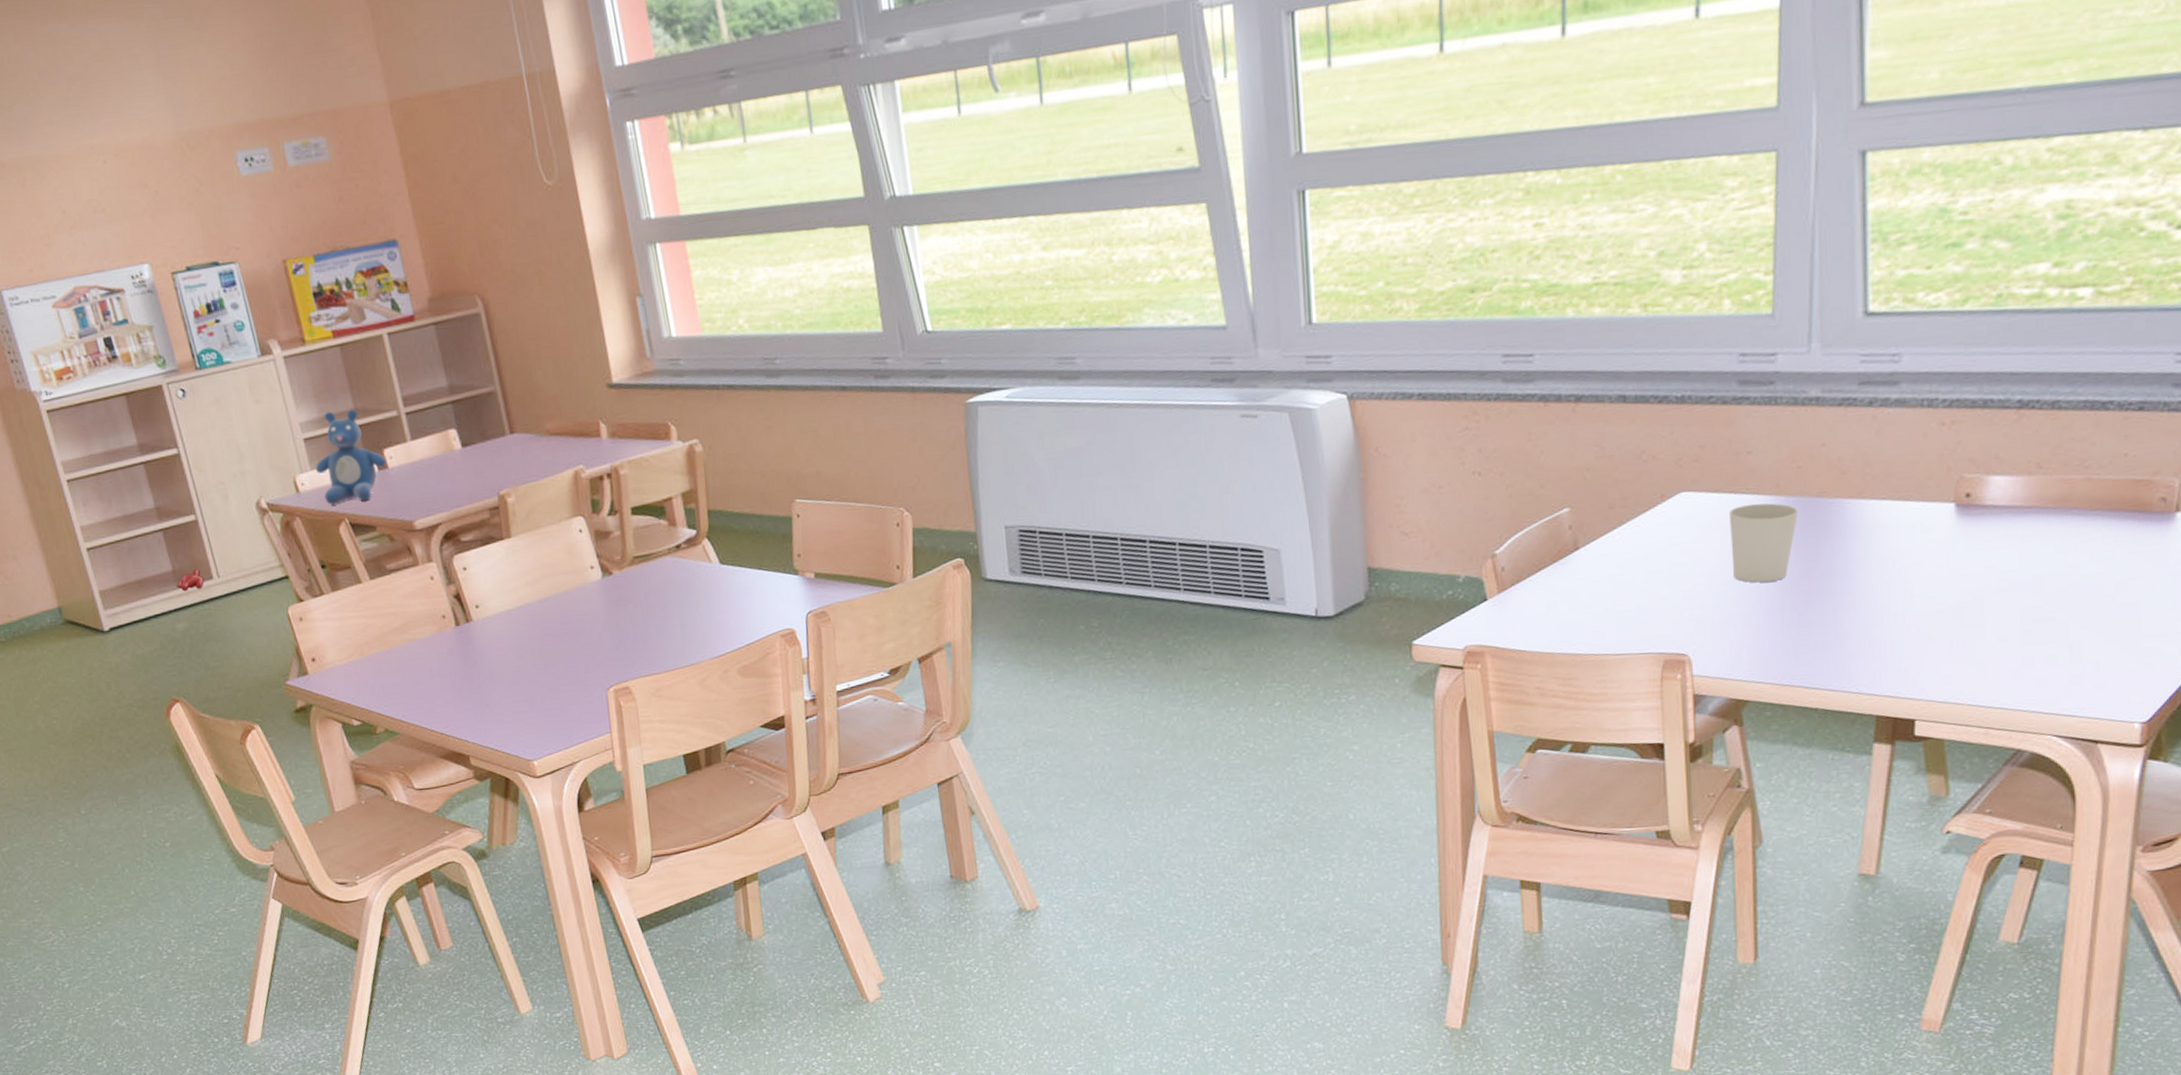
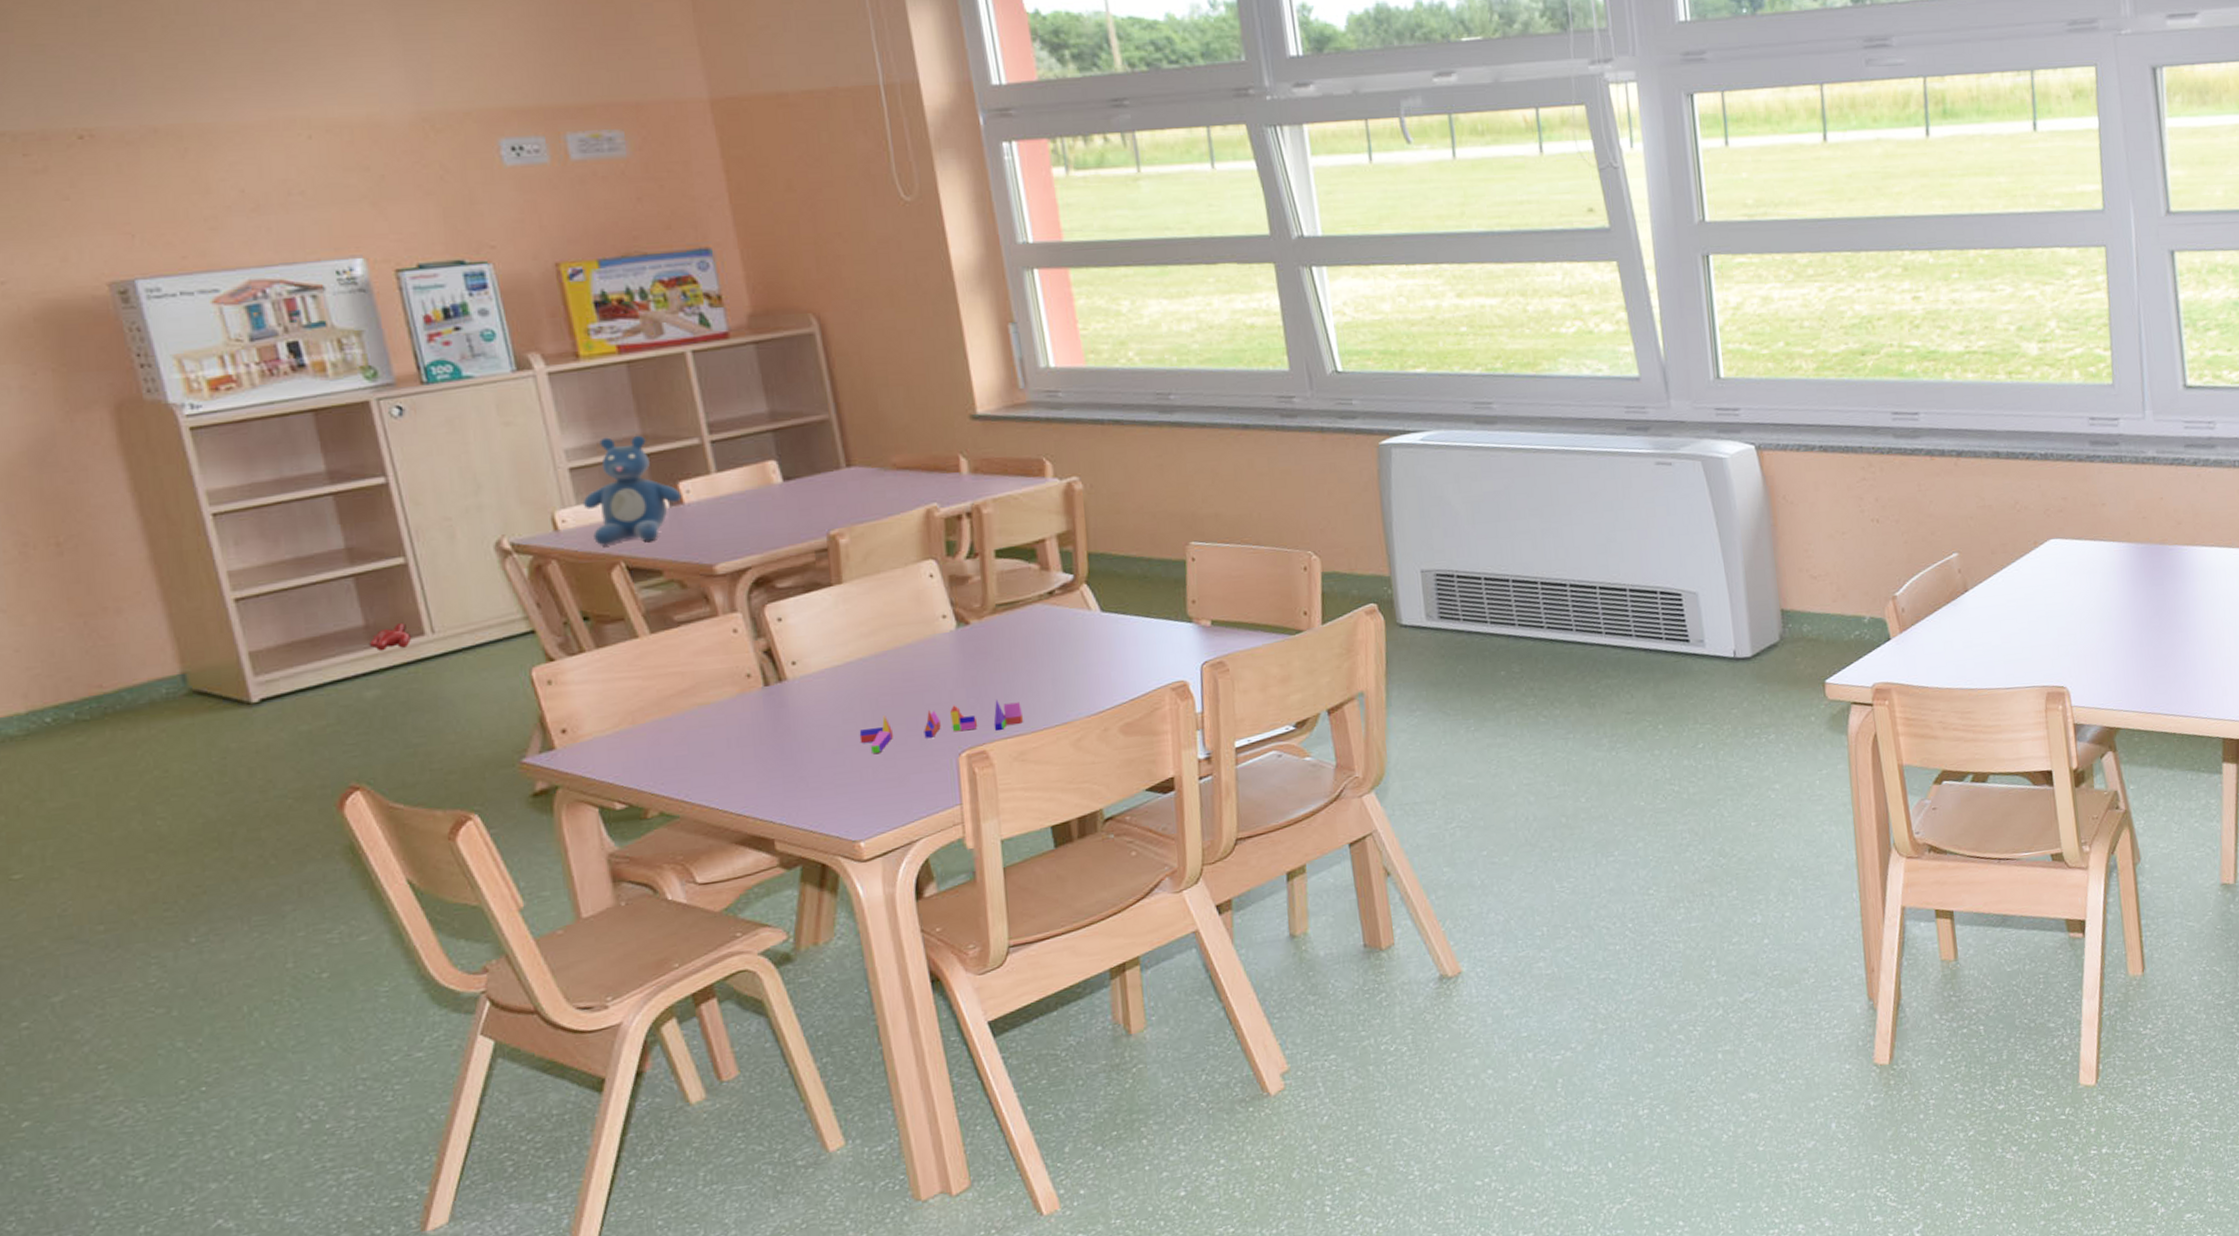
toy blocks: none [529,641,659,686] -> present [859,699,1024,753]
dixie cup: present [1729,503,1799,583] -> none [2091,549,2147,621]

